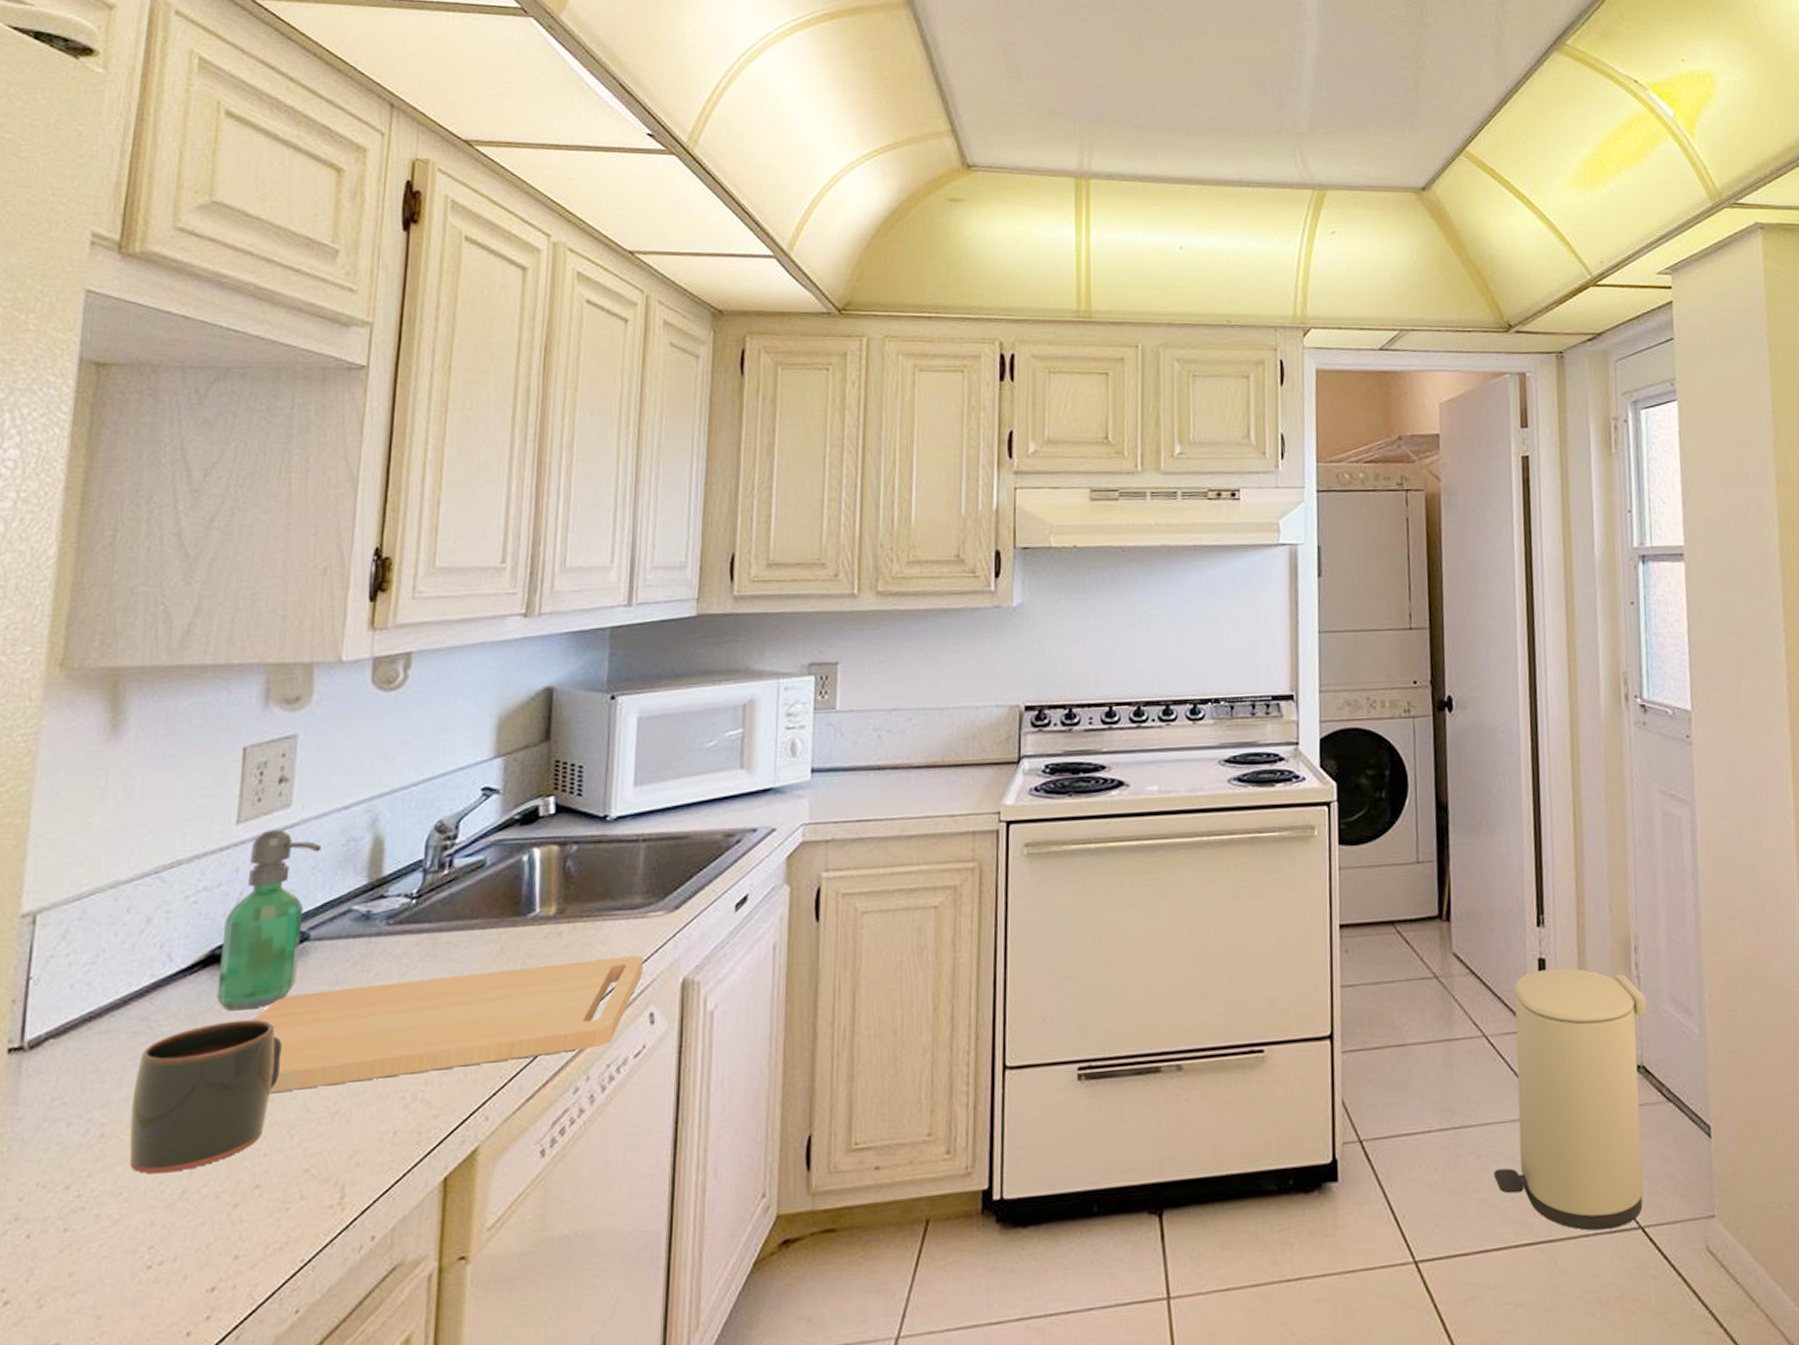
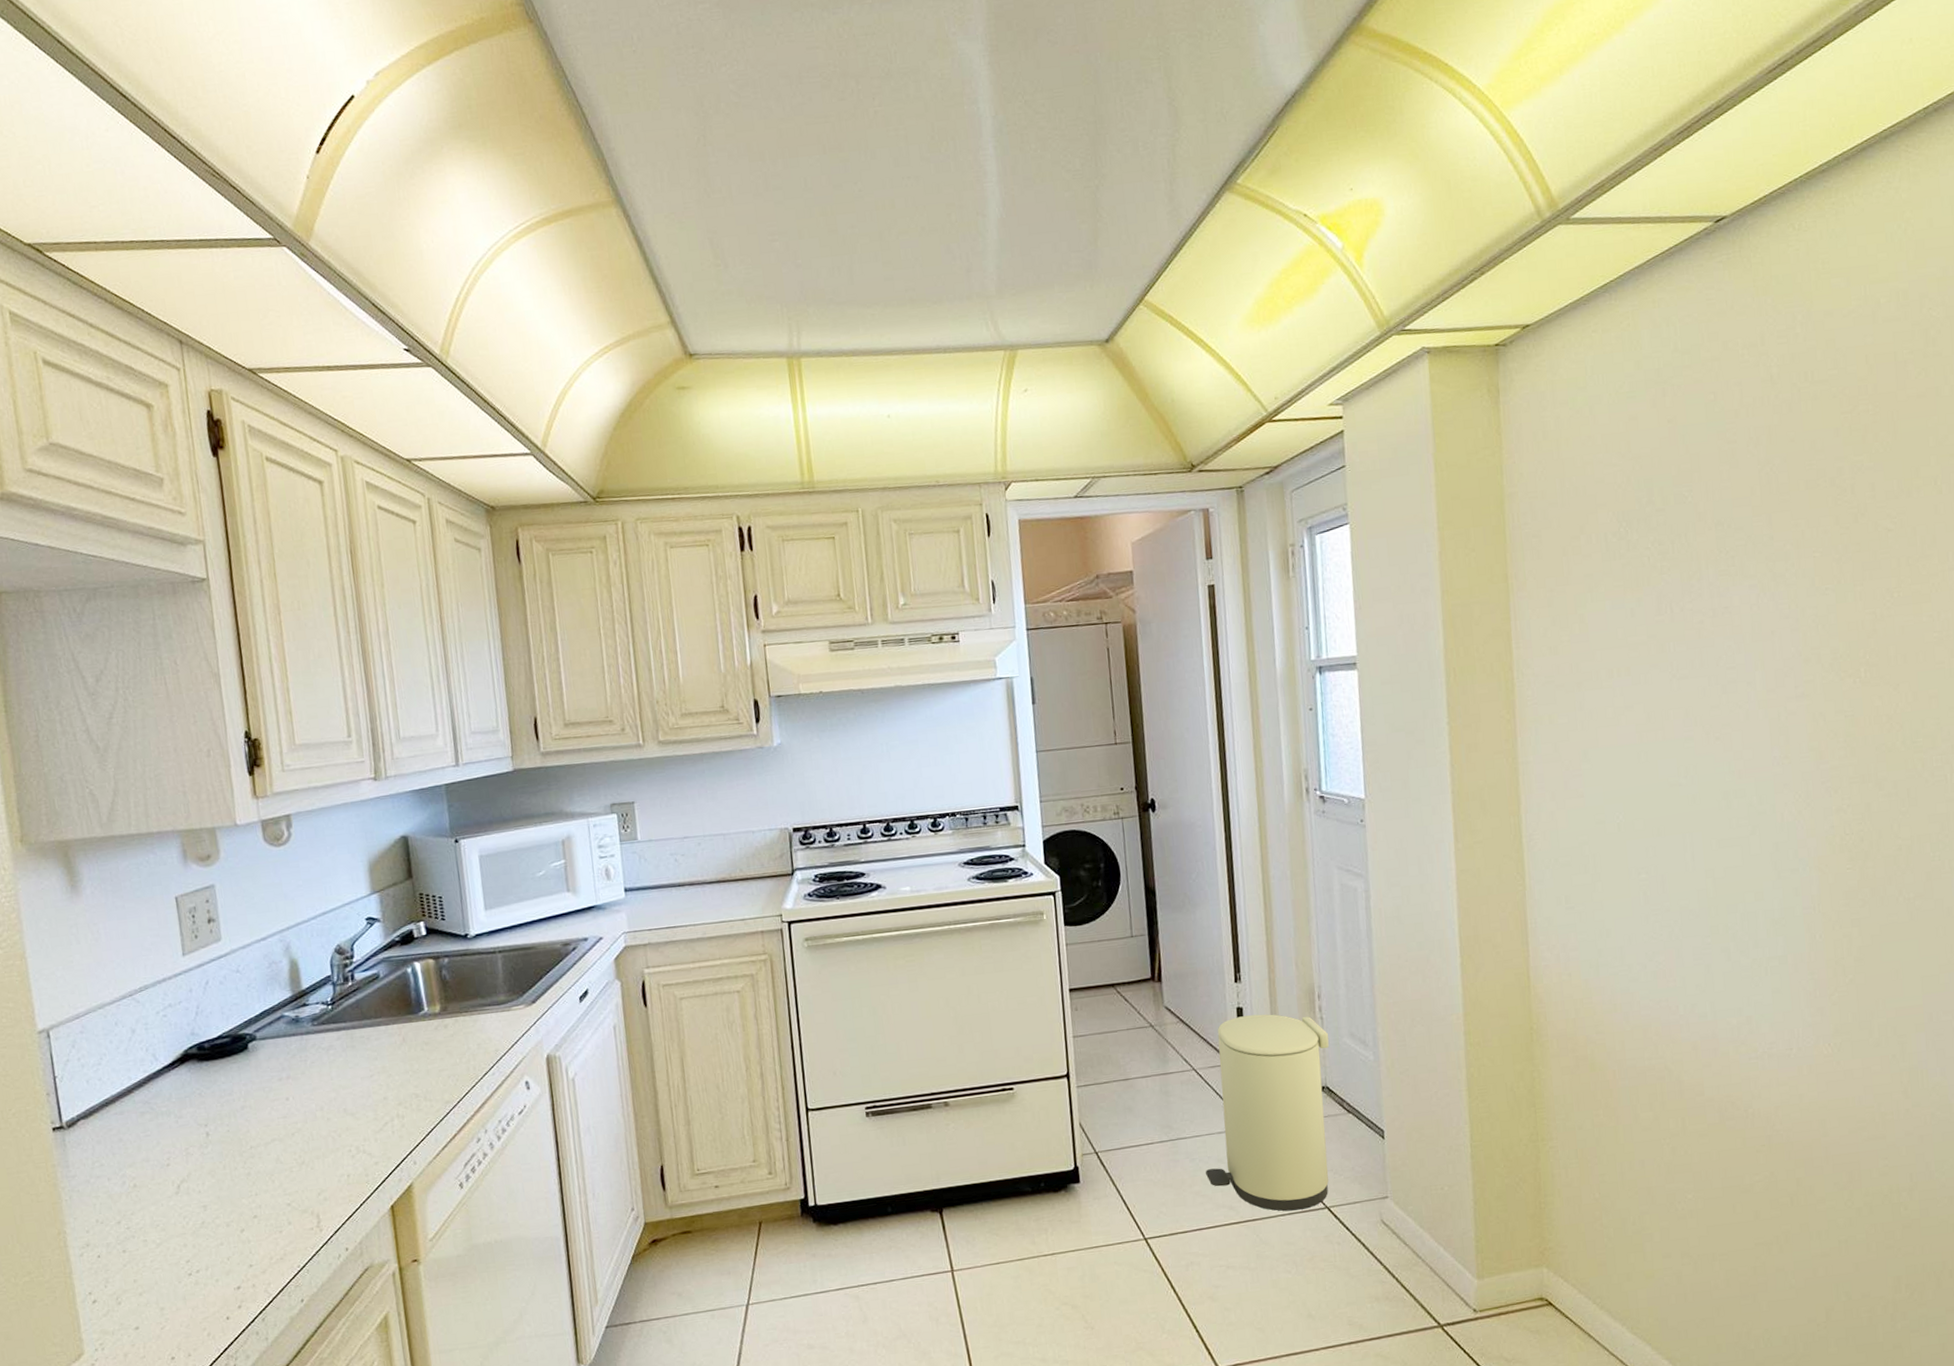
mug: present [129,1019,282,1174] -> none [149,1099,255,1211]
soap dispenser: present [217,829,322,1011] -> none [190,958,253,1094]
cutting board: present [252,955,643,1094] -> none [226,1039,515,1152]

